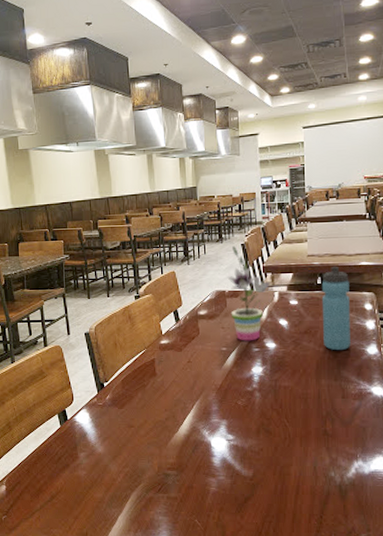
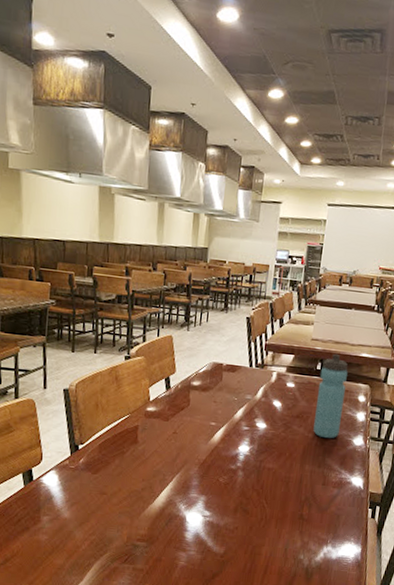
potted plant: present [227,245,273,341] -> none [226,317,272,419]

